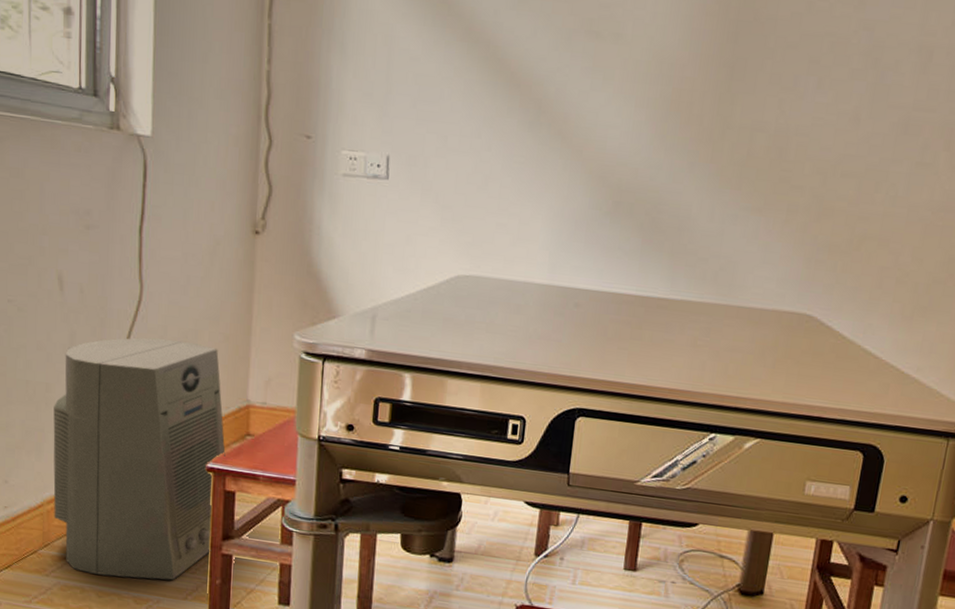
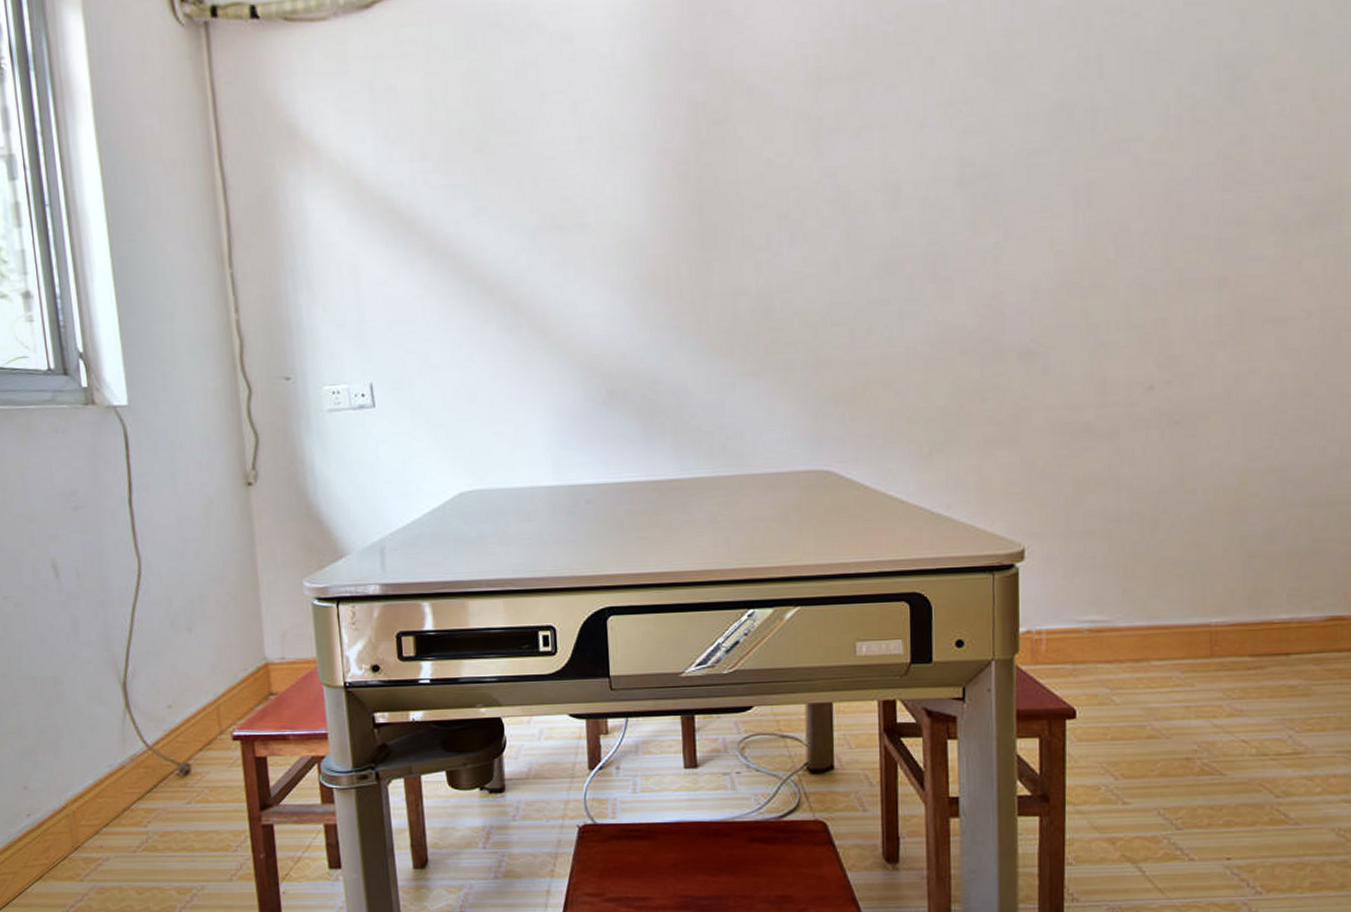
air purifier: present [53,337,226,580] -> none [65,608,251,870]

